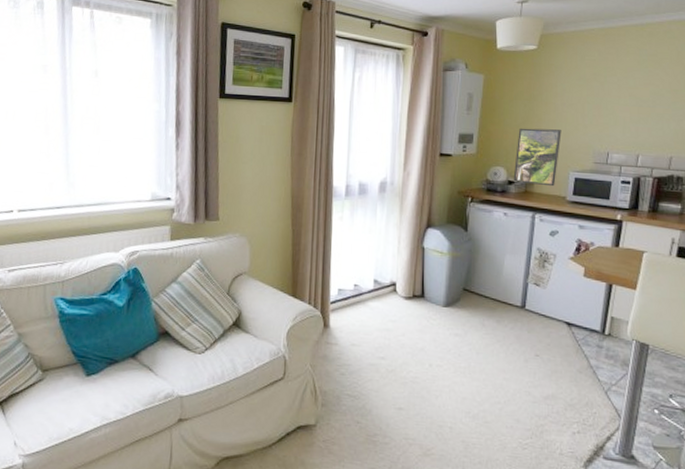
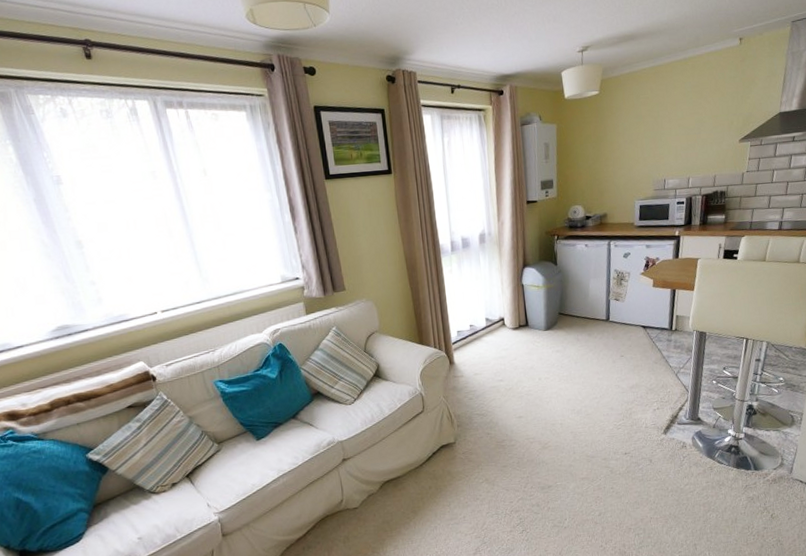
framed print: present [513,128,562,187] -> none [590,165,626,217]

